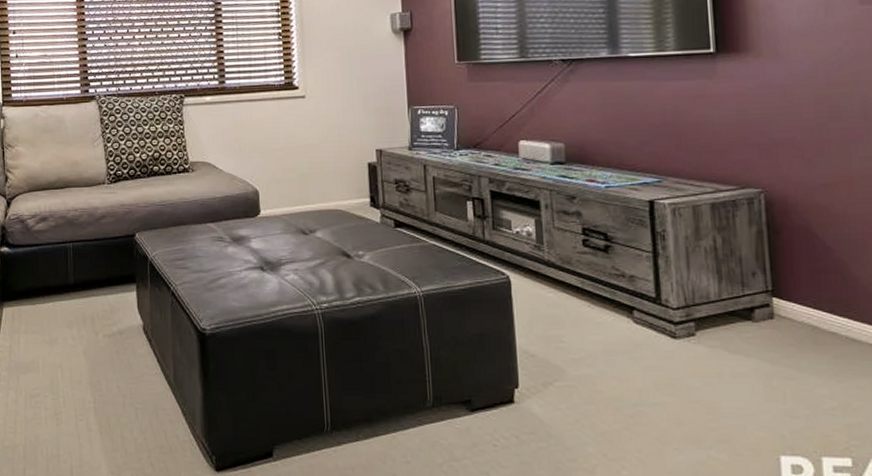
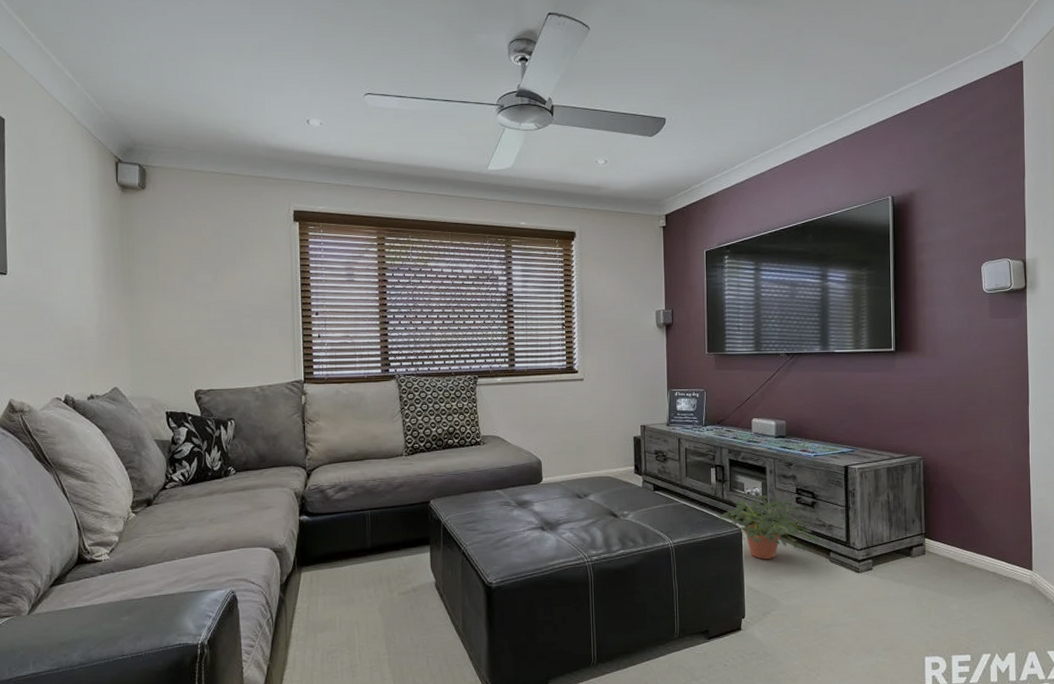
potted plant: none [476,234,618,316] -> present [717,494,820,559]

